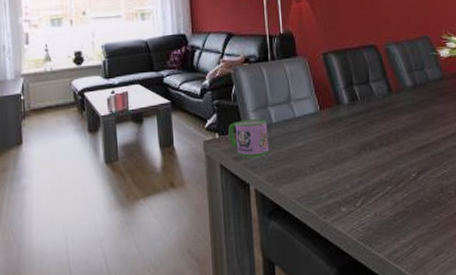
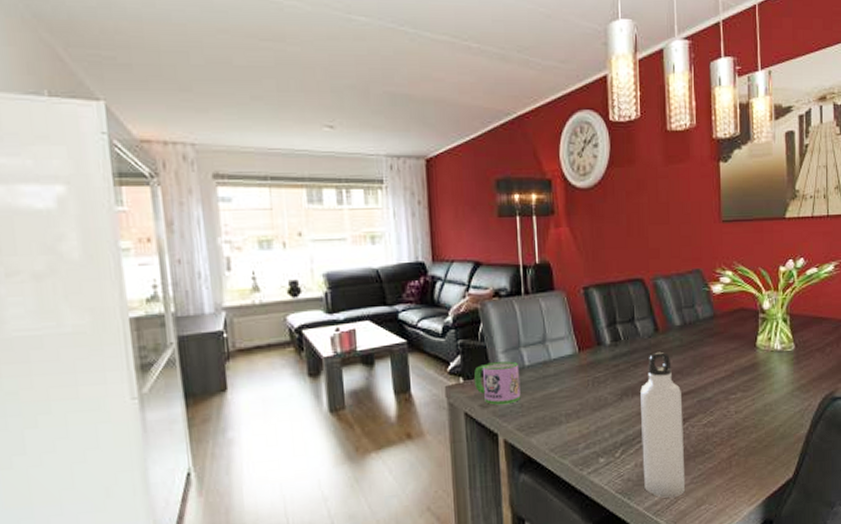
water bottle: none [377,110,424,246] -> present [640,351,686,498]

